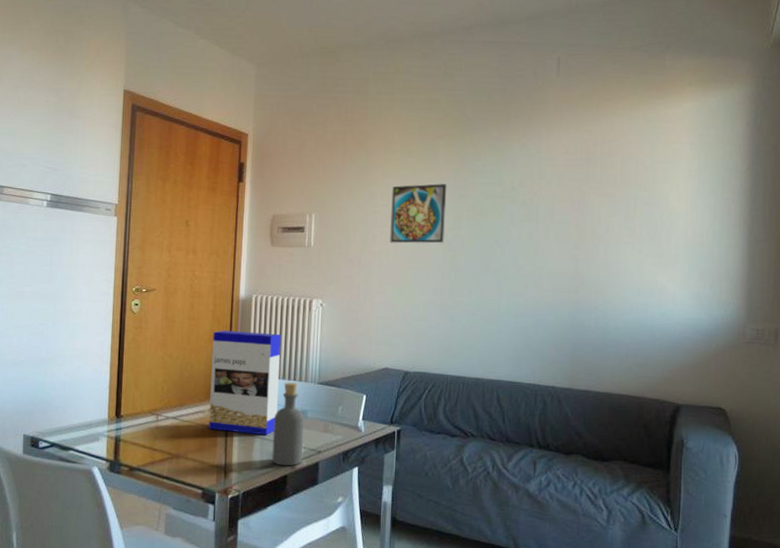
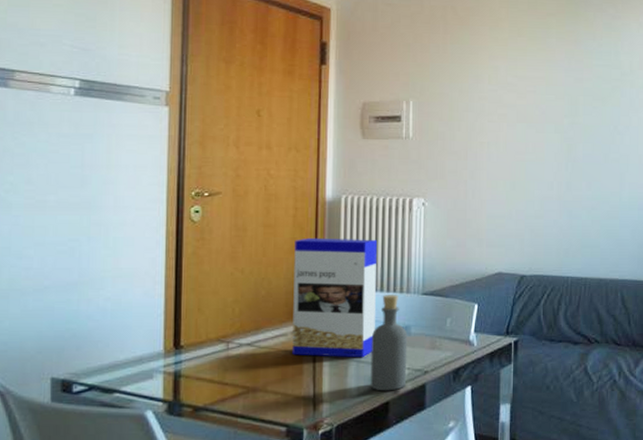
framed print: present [390,184,447,244] -> none [499,66,561,133]

